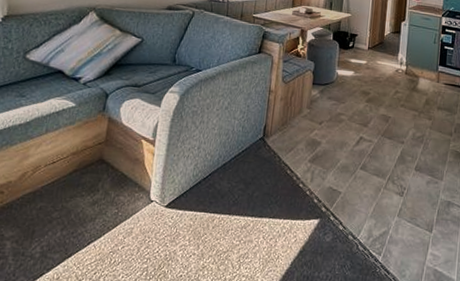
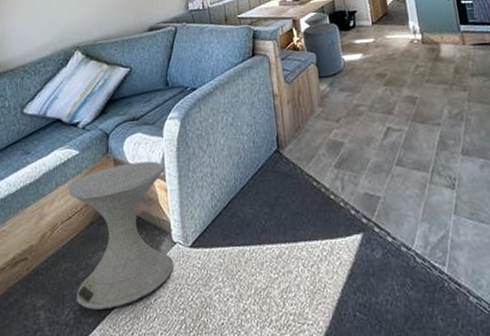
side table: none [46,123,156,249] -> present [68,161,173,310]

